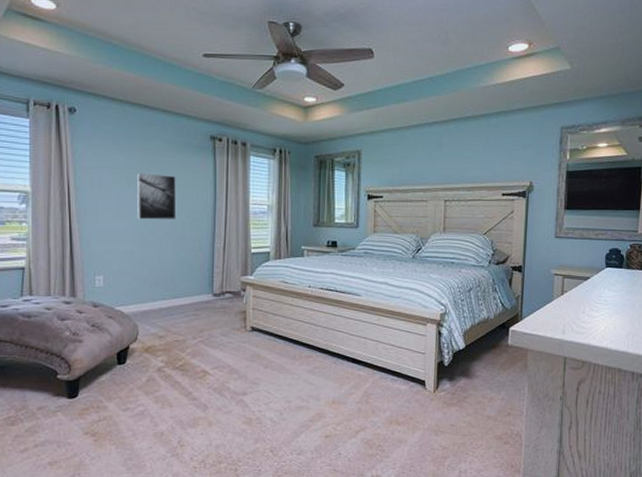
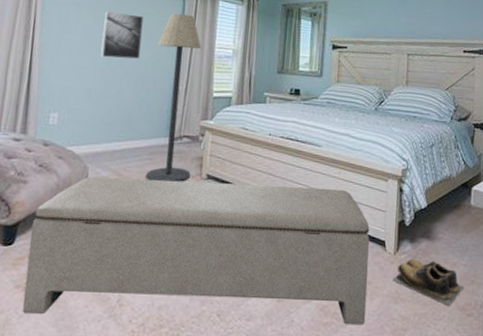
bench: none [92,333,410,456] -> present [22,176,370,326]
floor lamp: none [193,171,237,335] -> present [146,13,202,182]
shoes: none [432,395,500,436] -> present [392,258,463,306]

